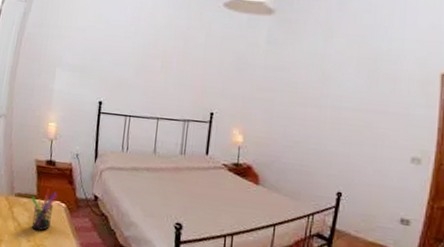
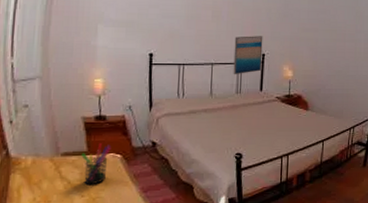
wall art: none [178,90,213,134] -> present [233,36,263,75]

